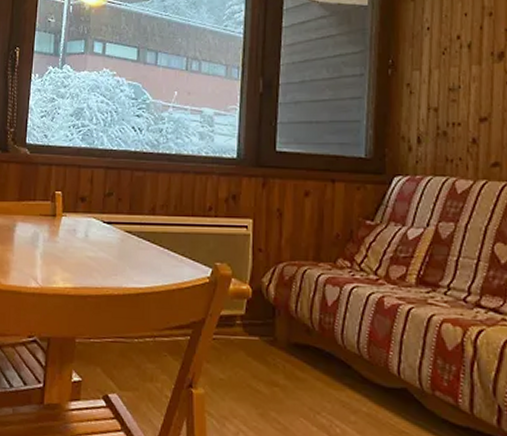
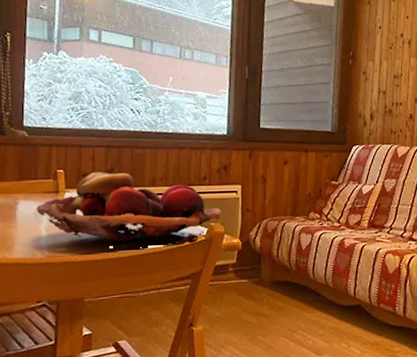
fruit basket: none [34,195,229,288] -> present [37,171,222,249]

